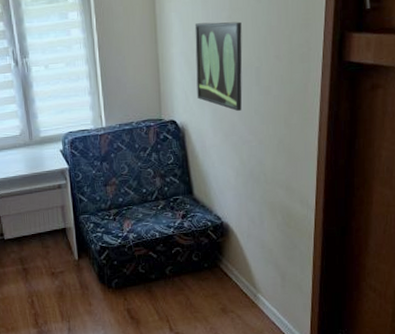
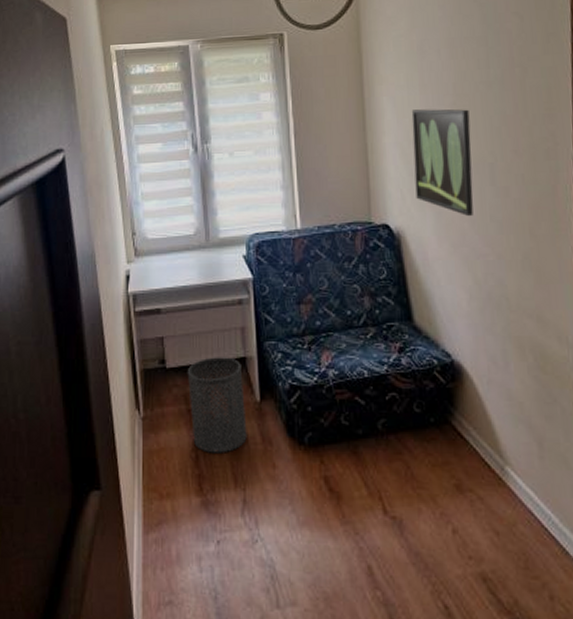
trash can: none [21,228,69,298] -> present [187,357,247,453]

